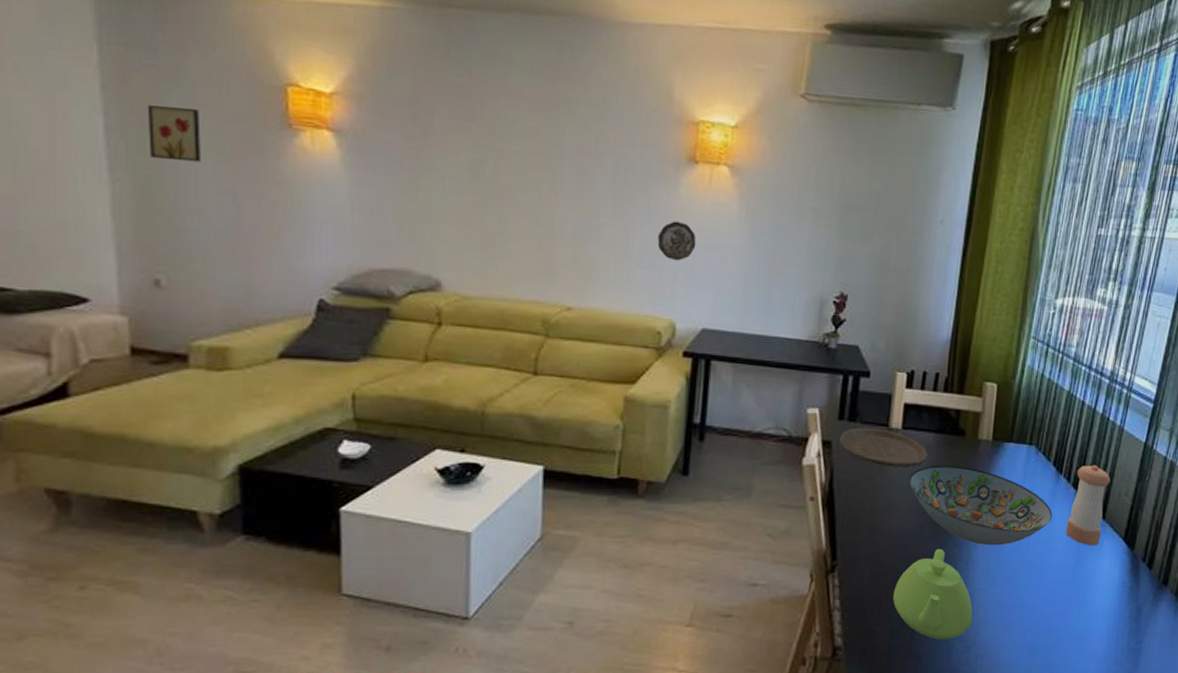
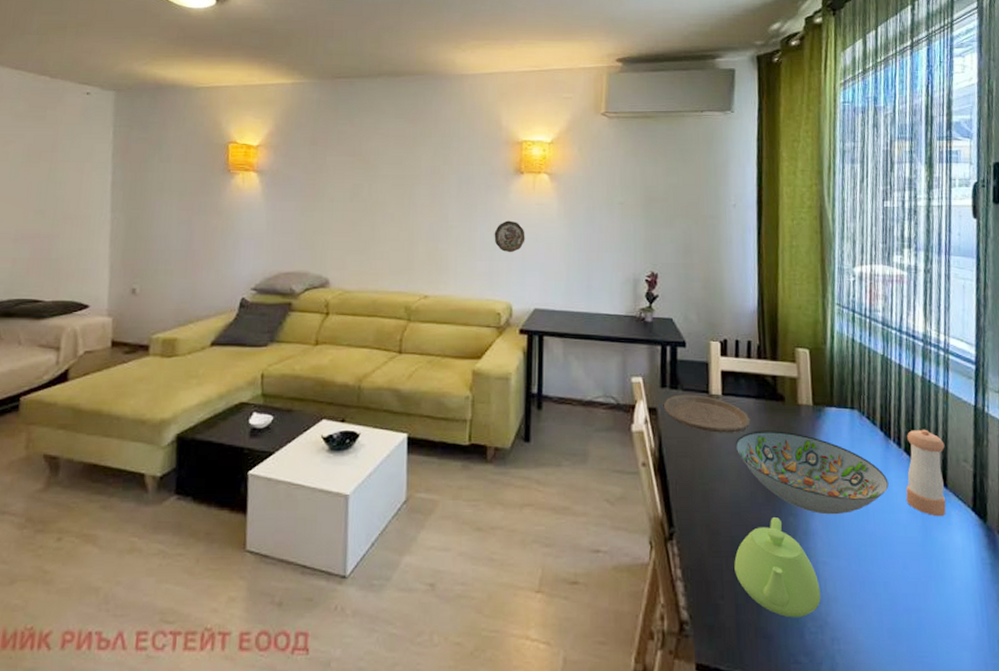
wall art: present [147,105,202,163] -> none [137,164,171,202]

